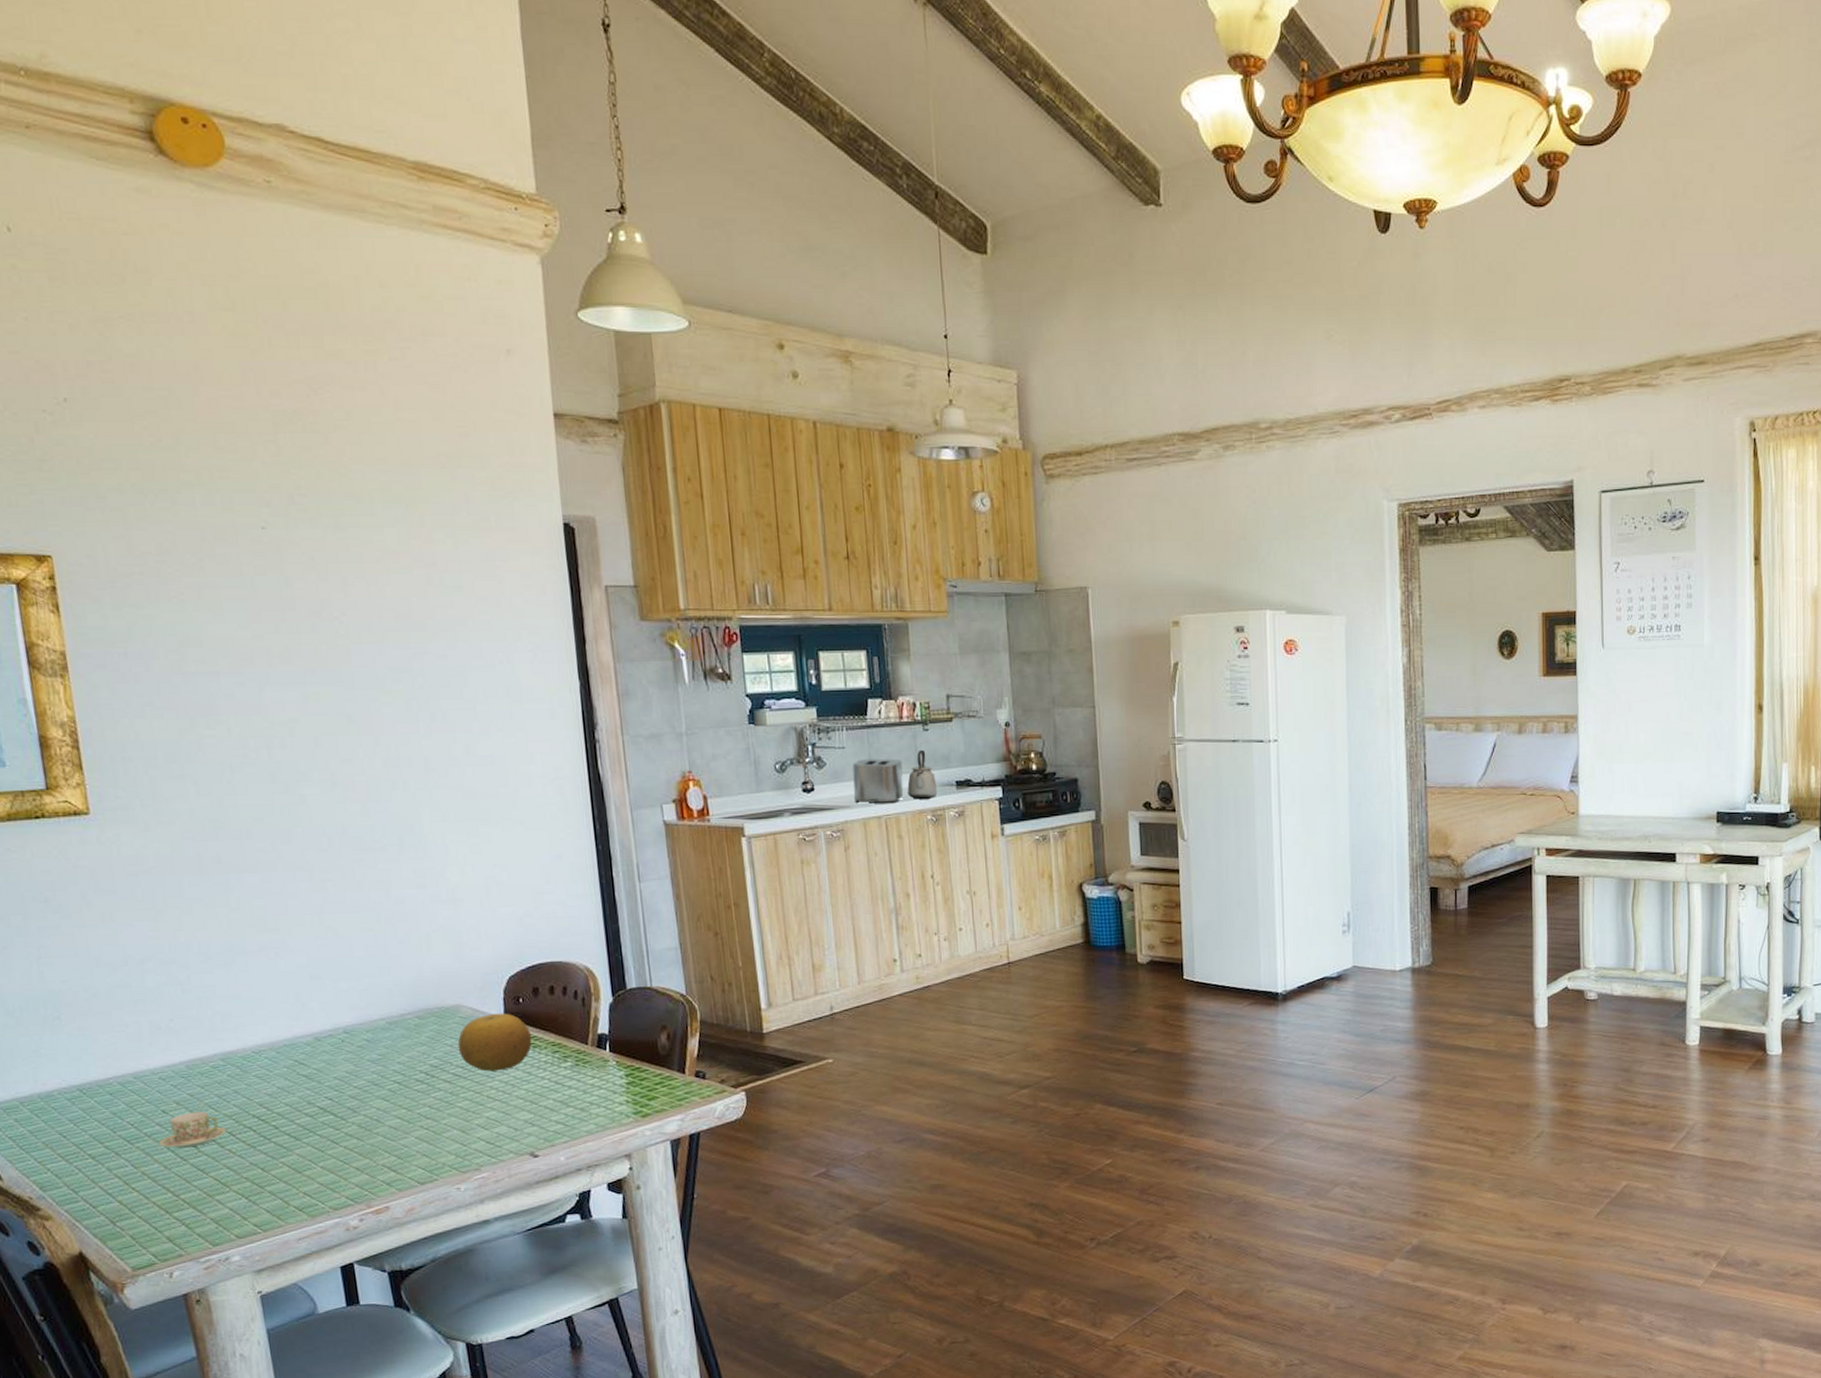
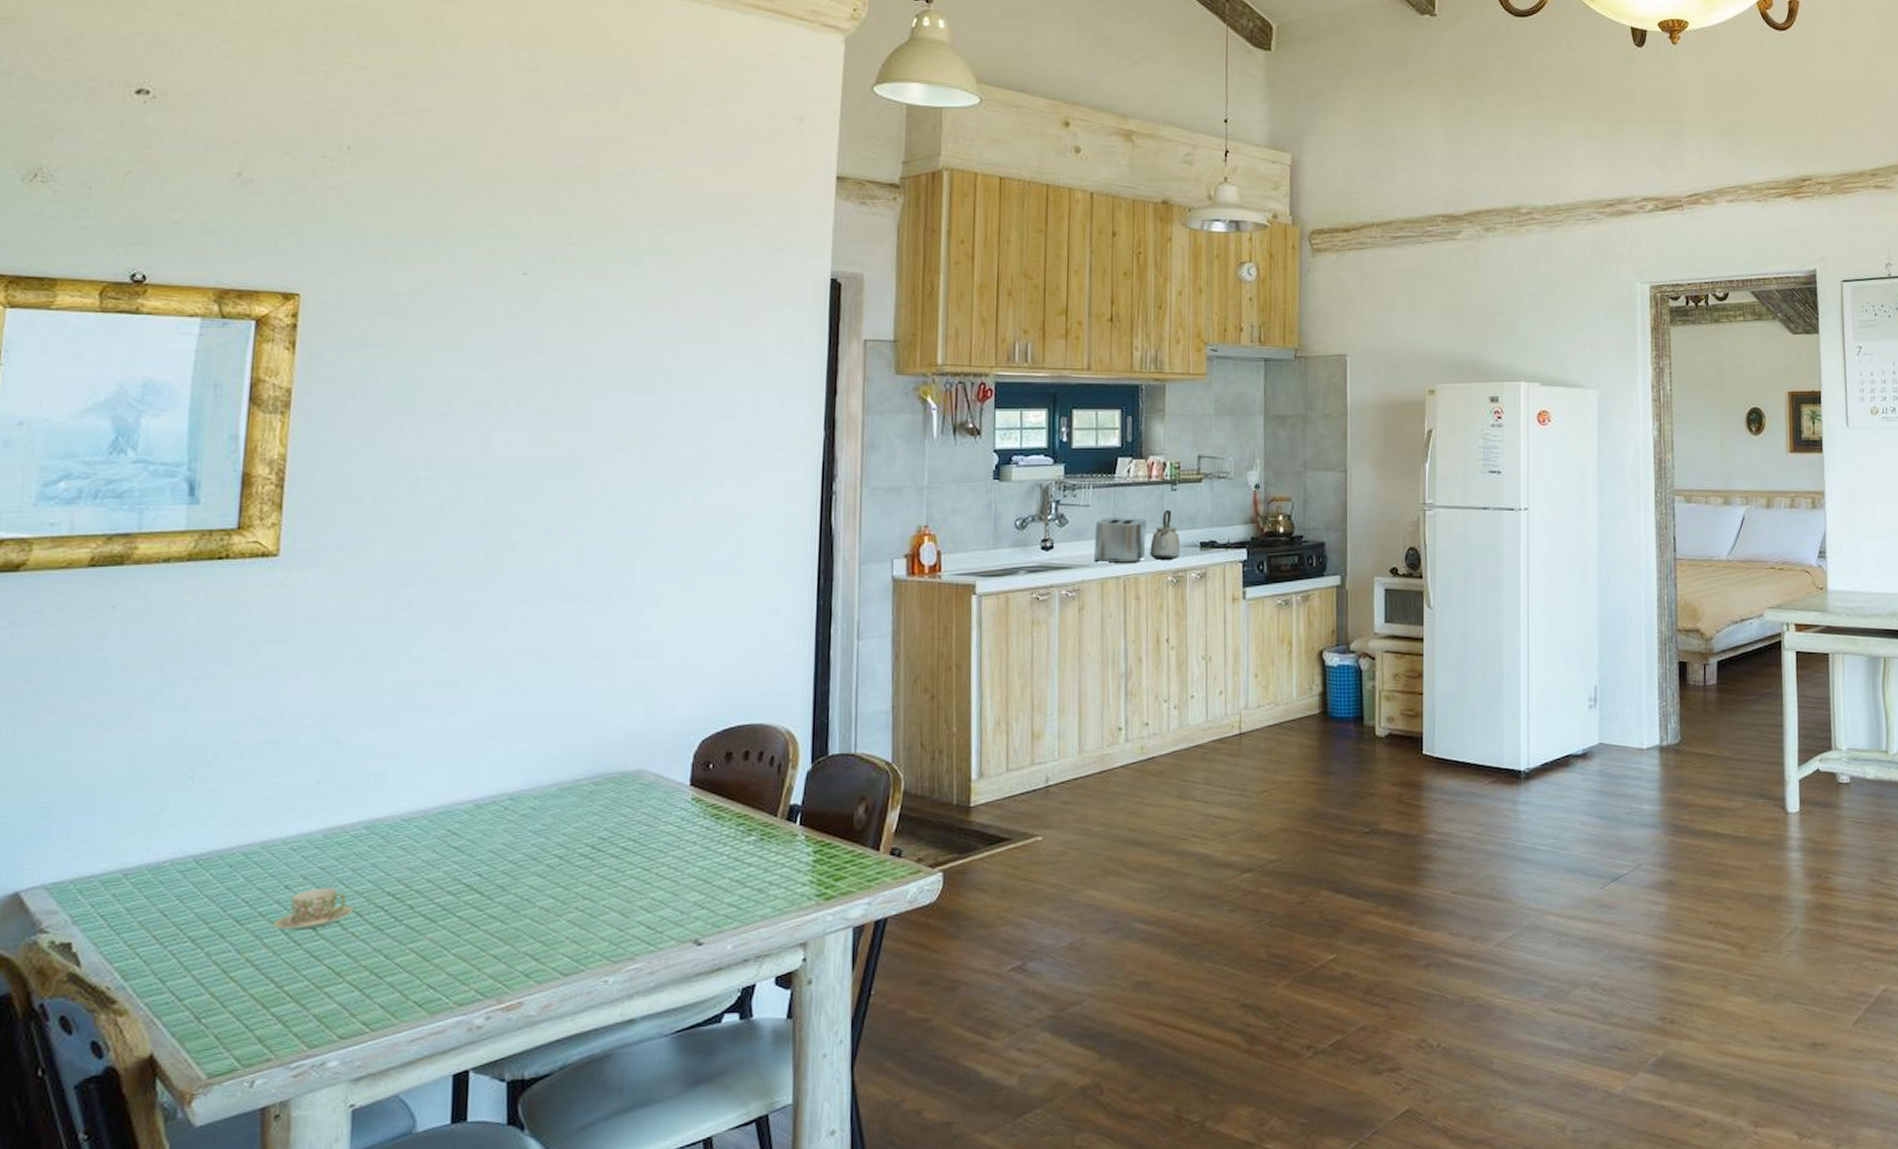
fruit: present [457,1013,532,1072] -> none [633,780,717,846]

